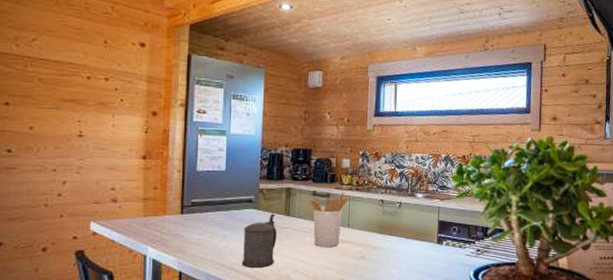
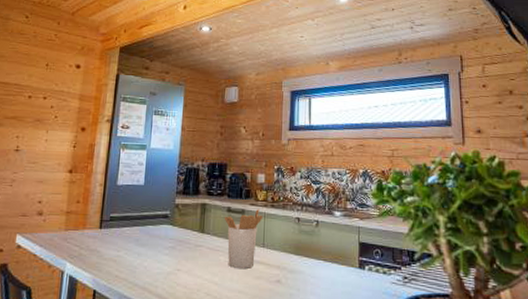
beer stein: present [242,213,277,268] -> none [155,230,191,290]

